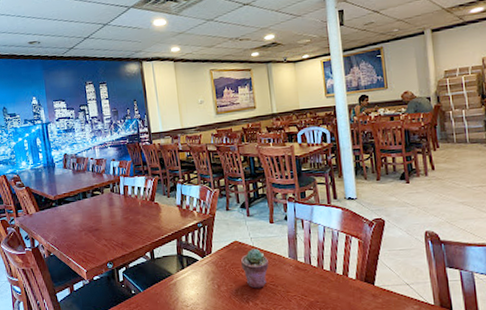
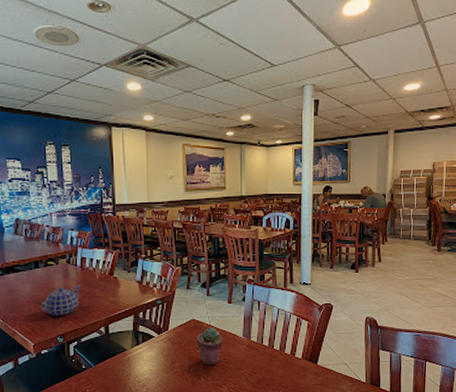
teapot: none [90,212,125,243] -> present [40,285,80,316]

